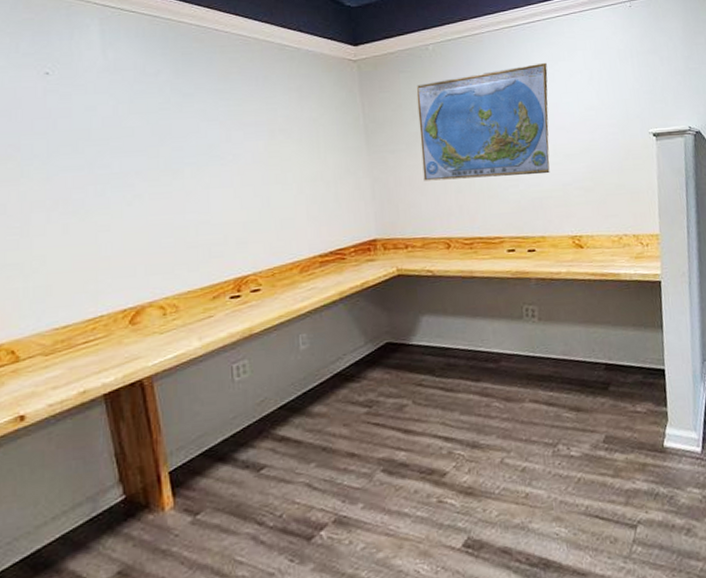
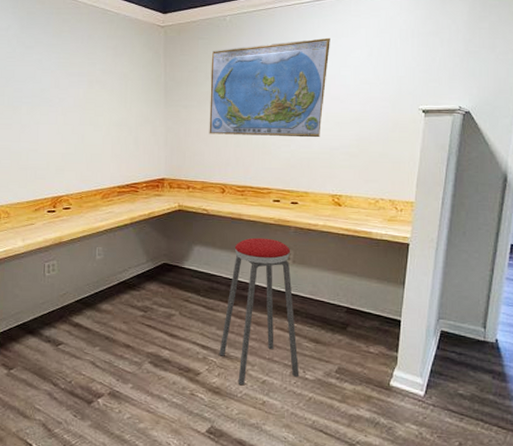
music stool: none [466,295,564,478] -> present [219,237,300,385]

